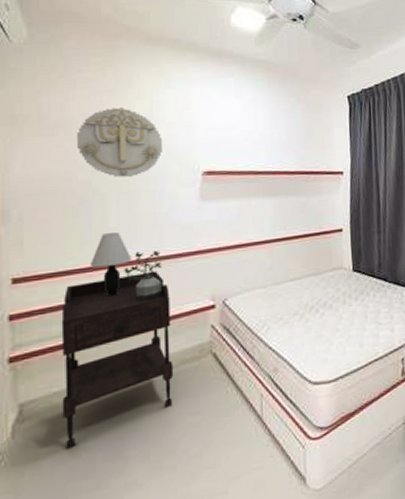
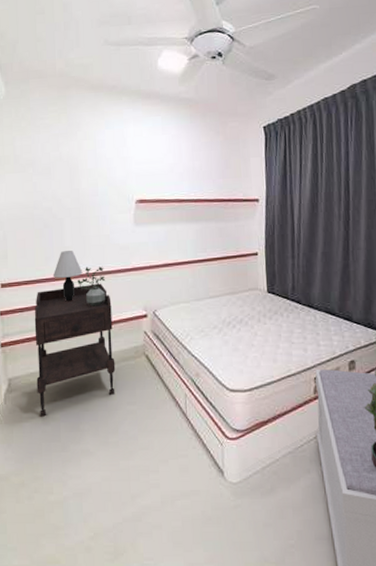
wall decoration: present [76,108,162,177] -> none [40,147,104,205]

